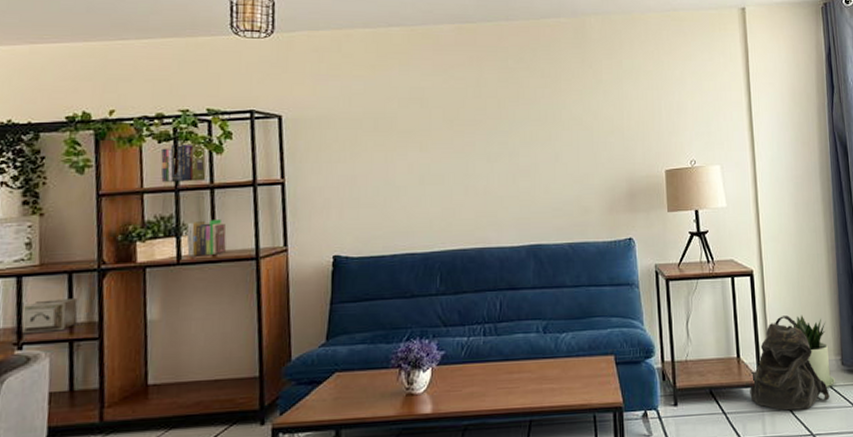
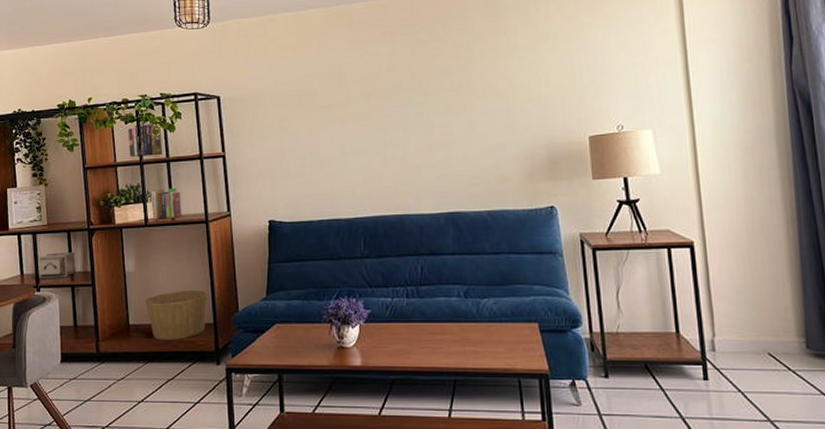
basket: none [171,339,254,402] -> present [145,291,208,341]
backpack: present [749,315,830,411] -> none [691,291,792,393]
planter: present [791,315,836,387] -> none [741,291,799,371]

